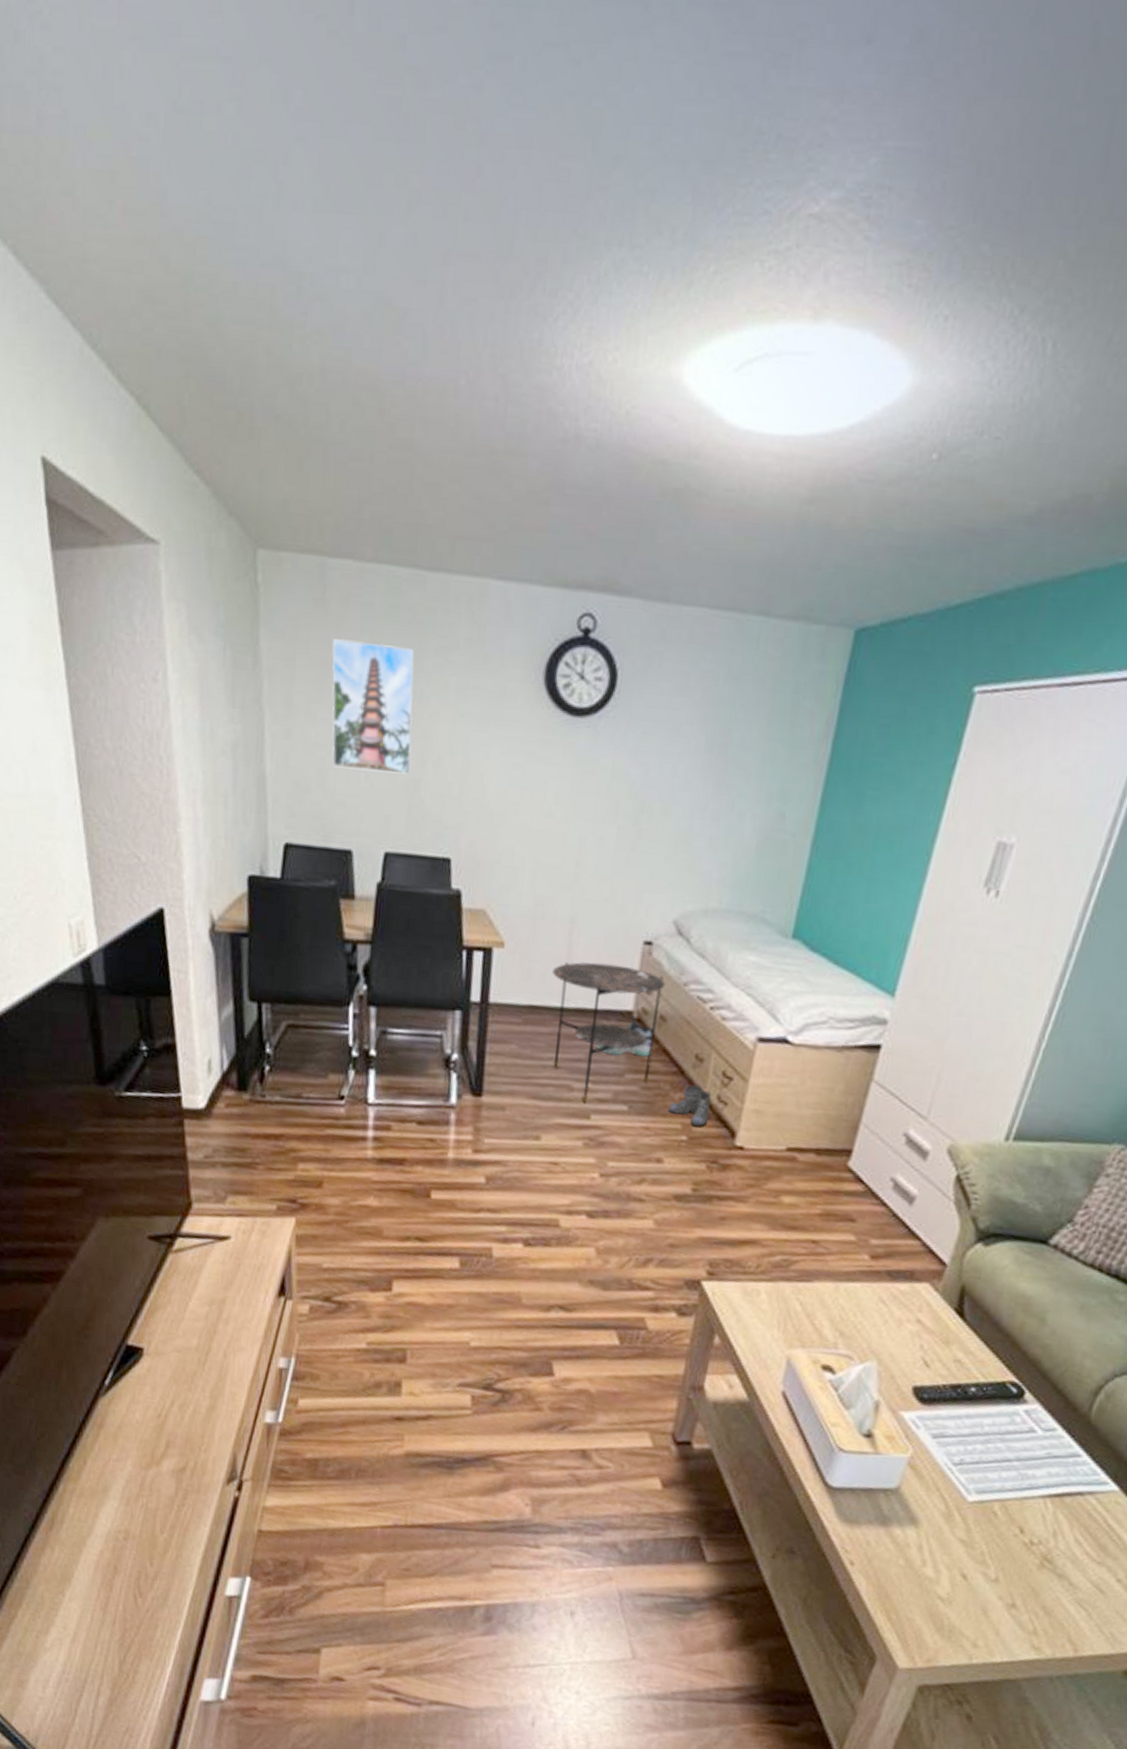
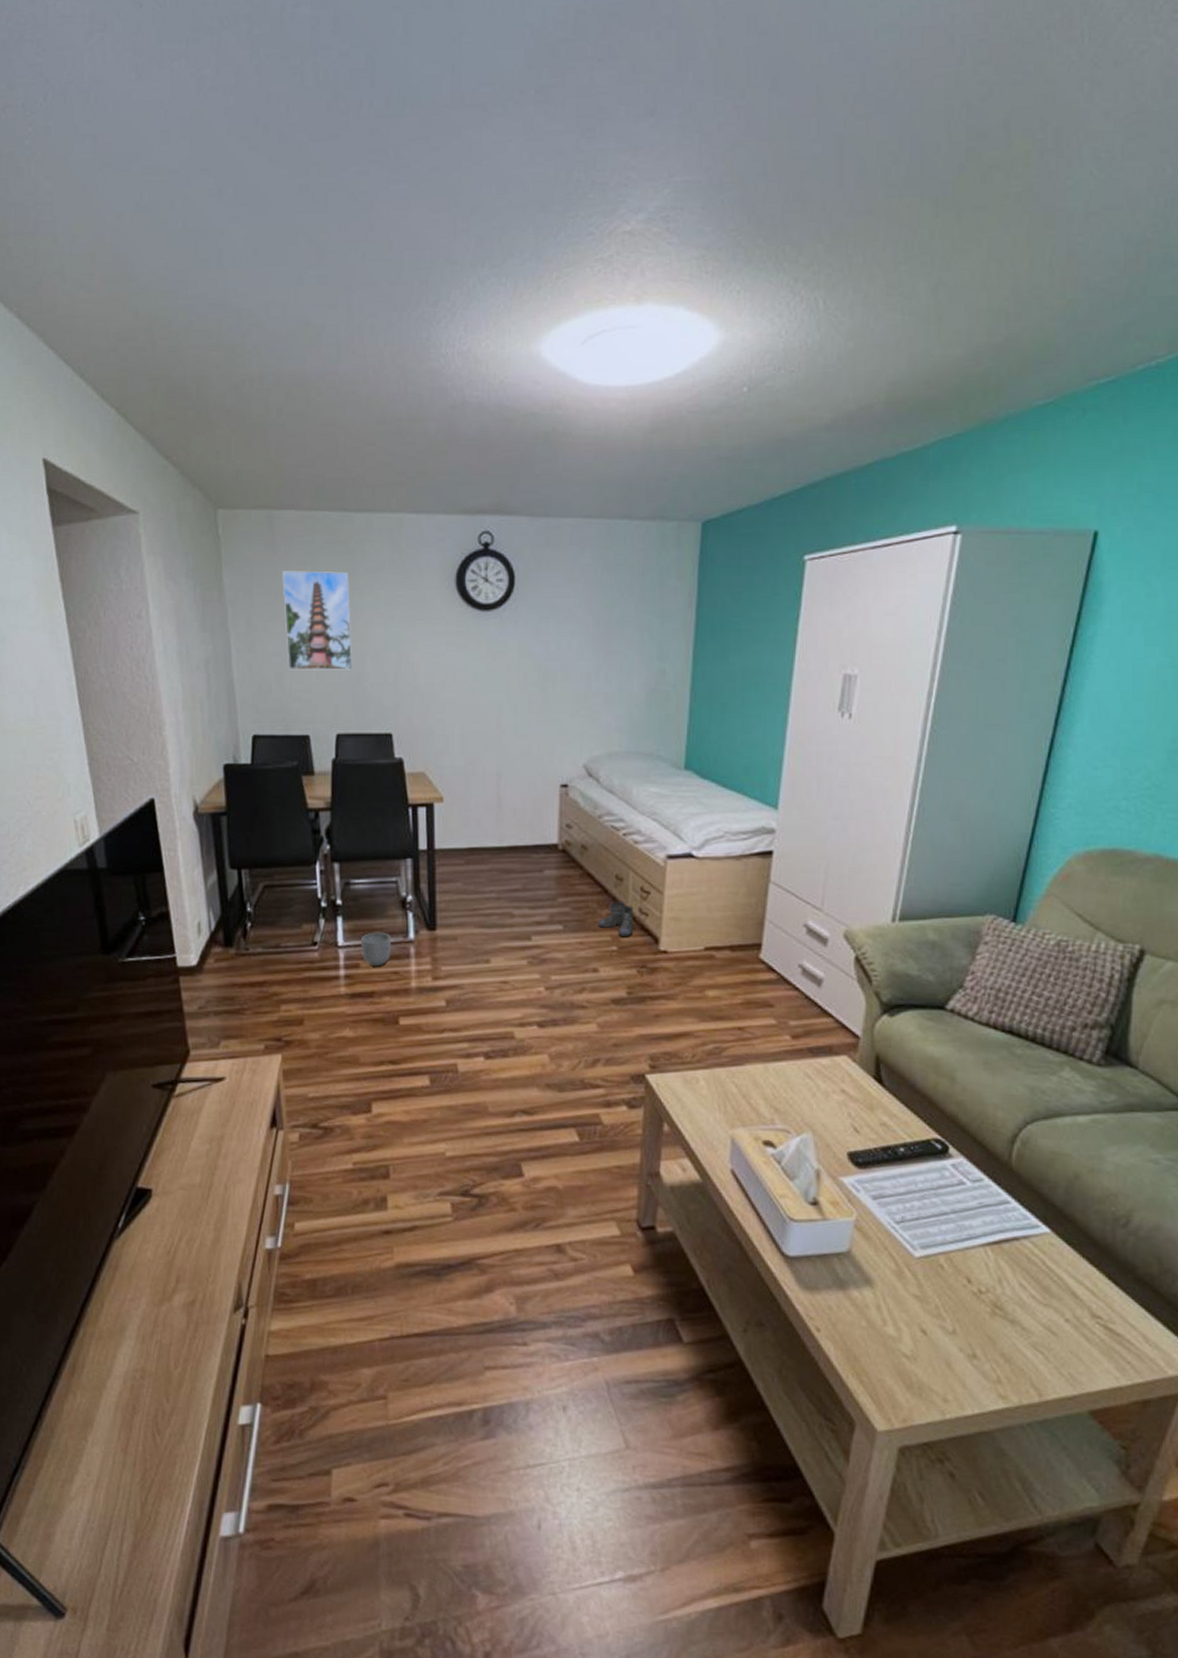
planter: none [394,1091,431,1132] -> present [360,932,392,967]
side table: present [552,962,666,1103] -> none [486,806,583,927]
sneaker: present [596,1015,652,1057] -> none [530,847,576,882]

